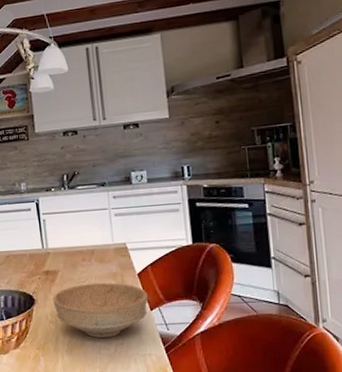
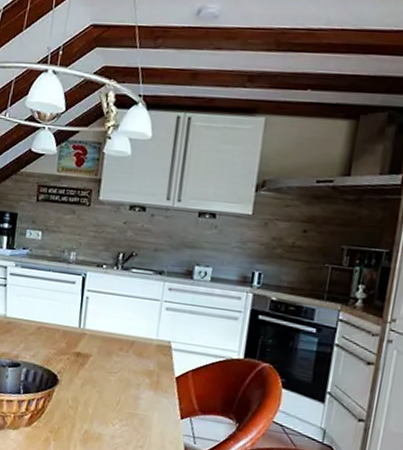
bowl: present [53,282,149,339] -> none [77,374,183,438]

